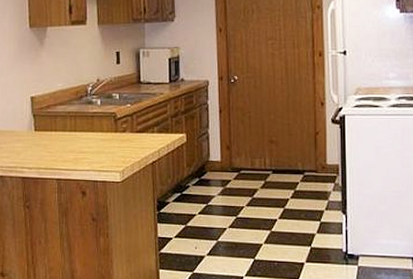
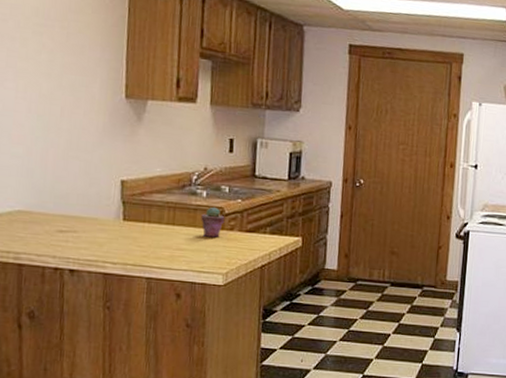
potted succulent: none [98,112,118,140] -> present [201,206,225,238]

